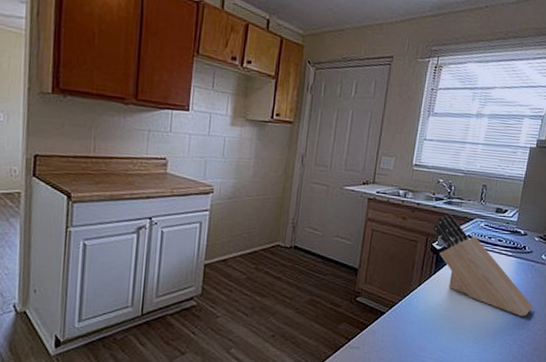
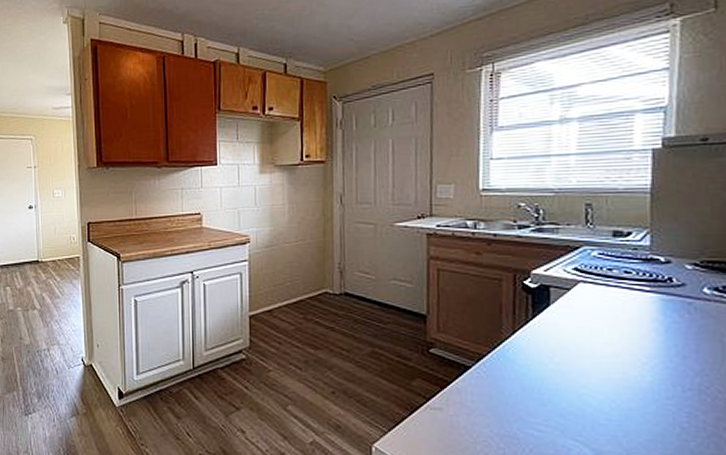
knife block: present [433,214,533,316] -> none [521,244,702,372]

